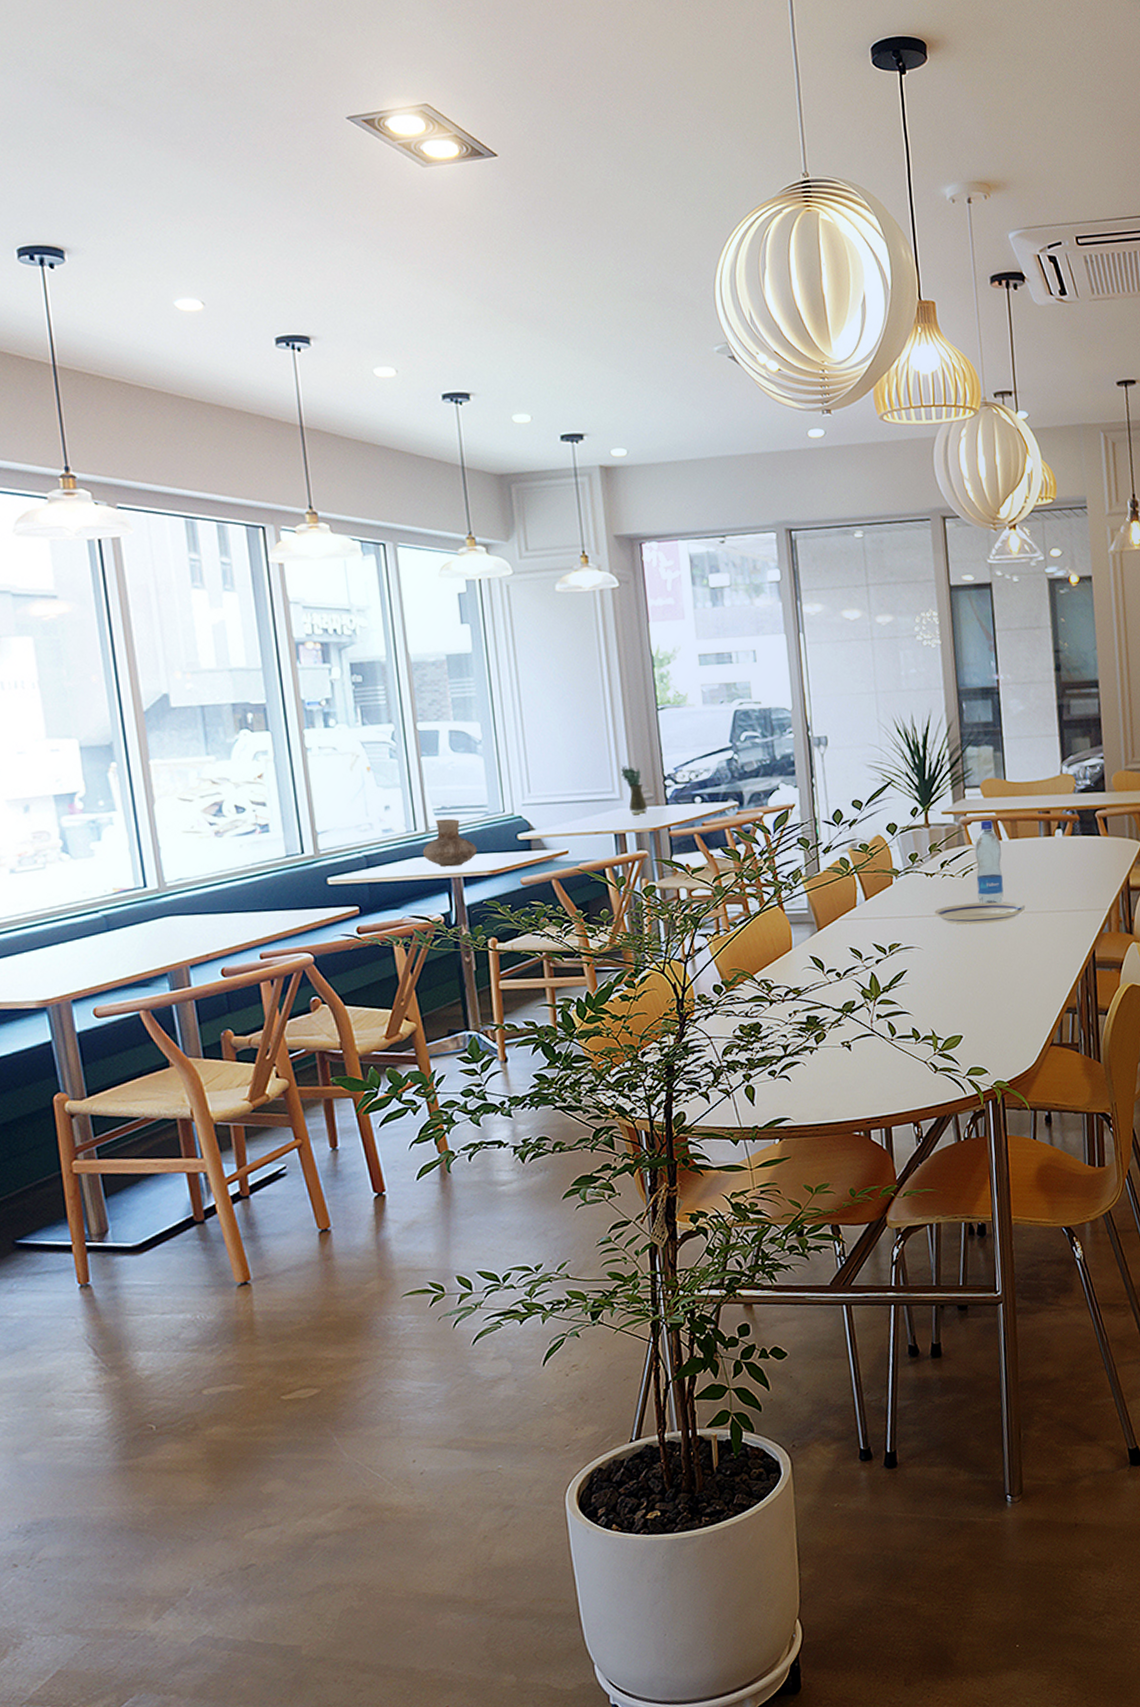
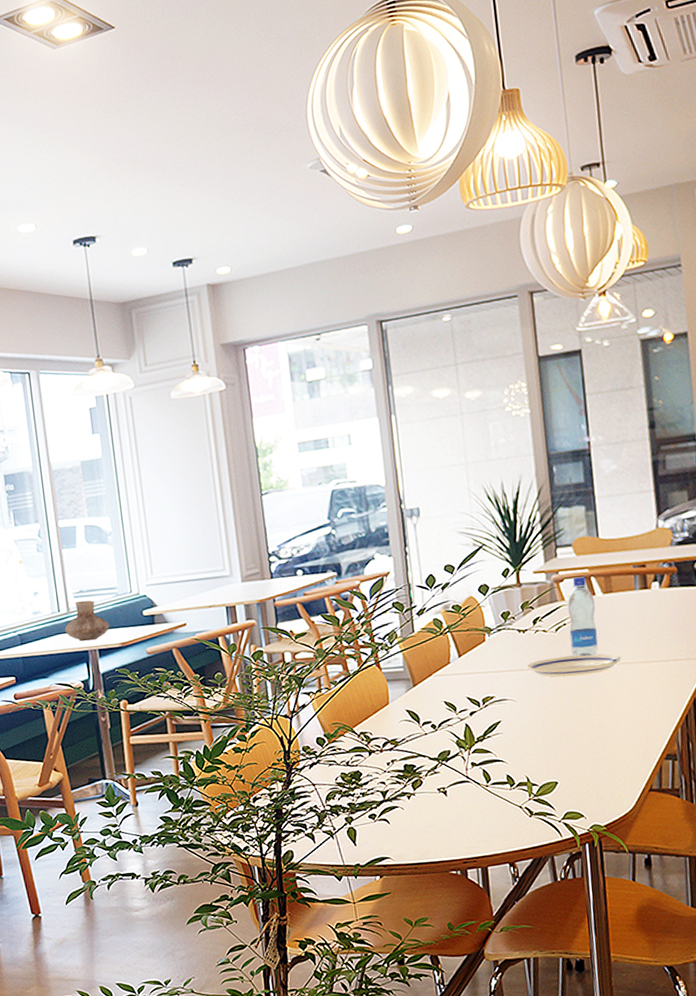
vase: present [621,765,648,818] -> none [230,546,255,592]

